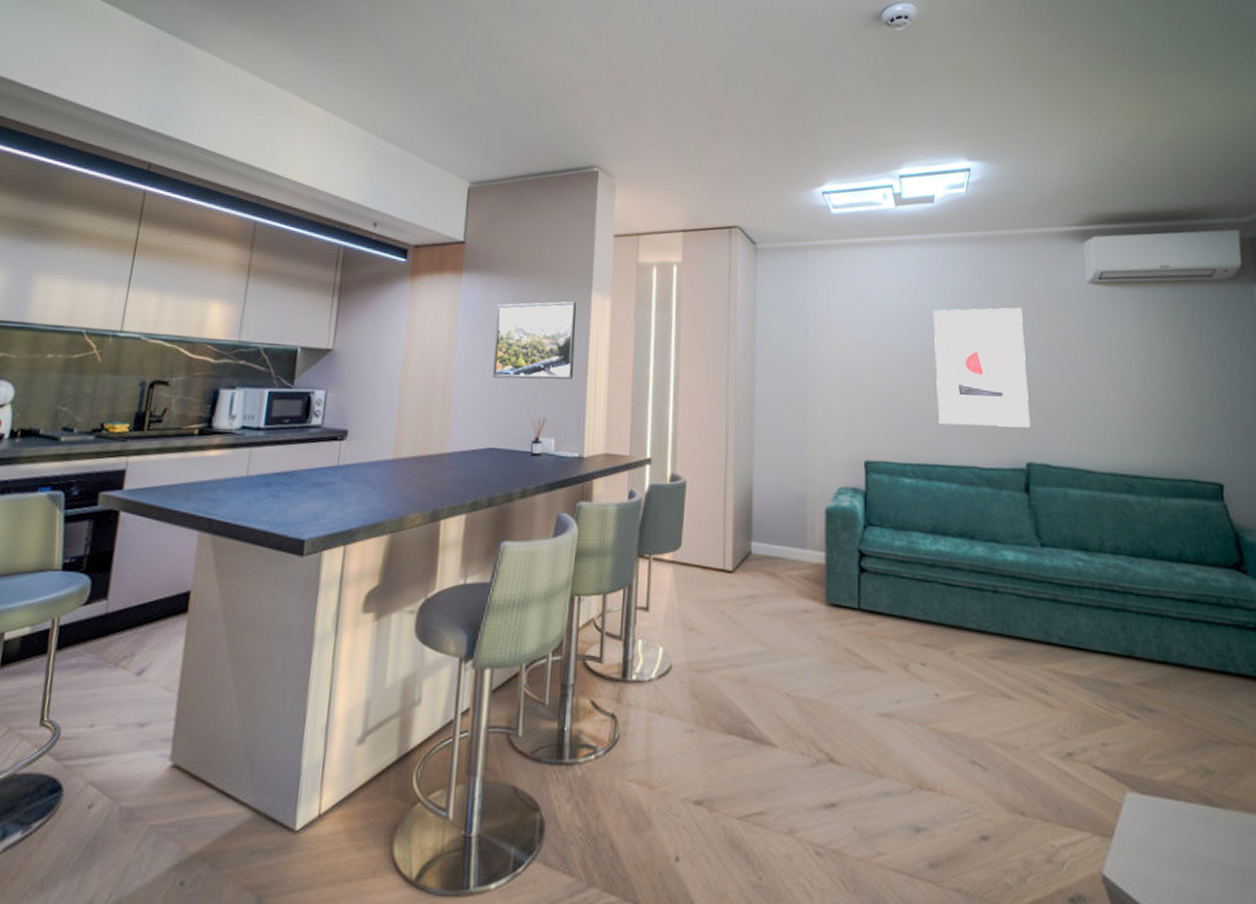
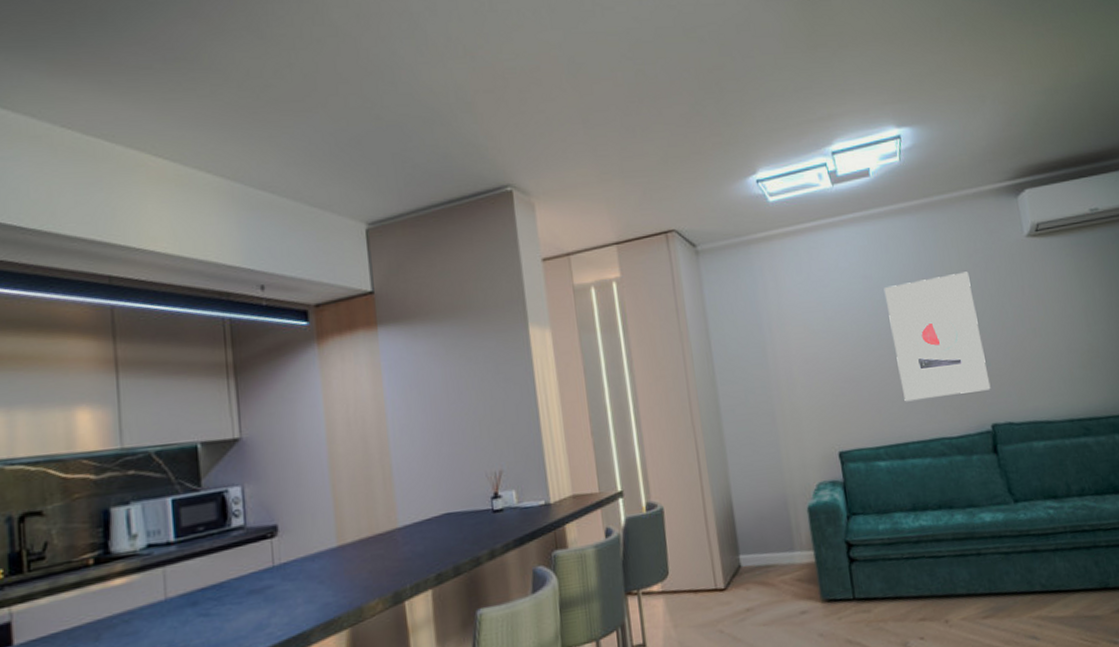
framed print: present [492,301,577,380] -> none [425,339,525,437]

